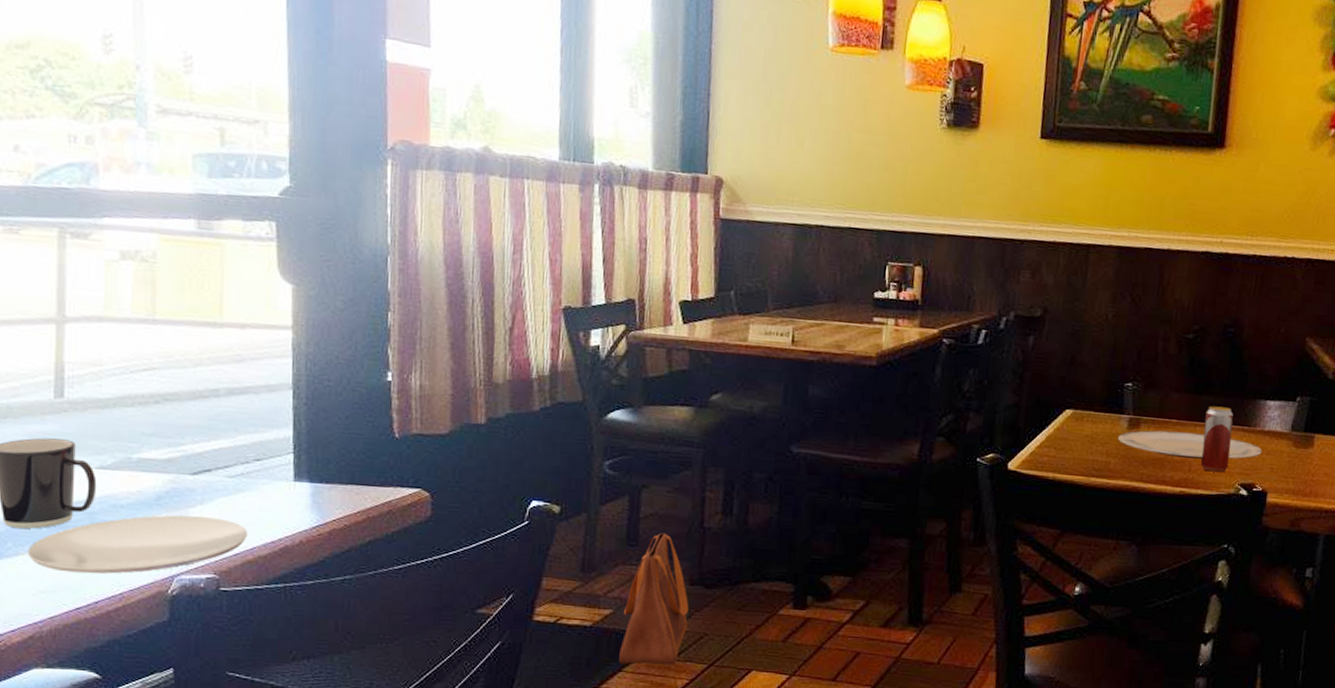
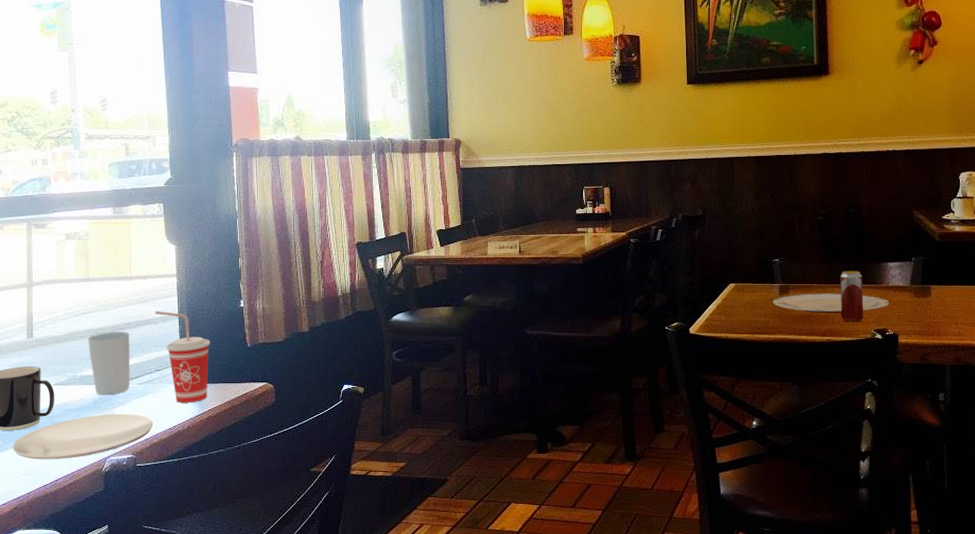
cup: none [150,399,217,489] -> present [88,331,130,395]
beverage cup: none [257,376,340,509] -> present [155,311,211,403]
shopping bag: present [619,533,689,664] -> none [413,402,461,503]

